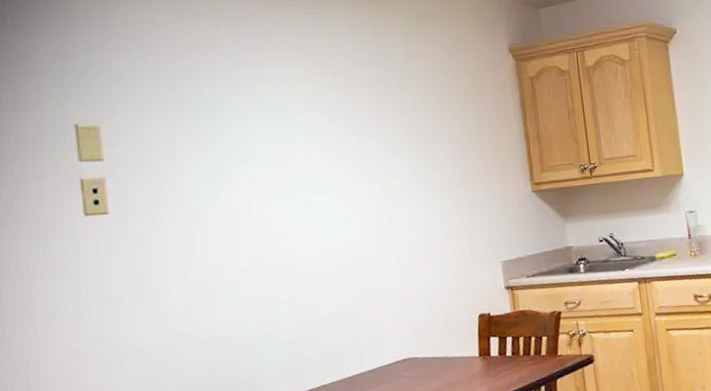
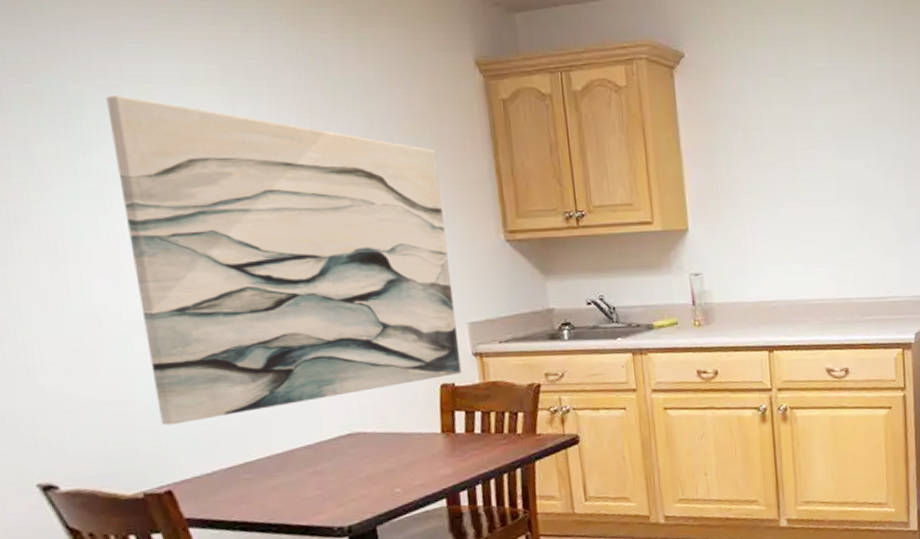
wall art: none [231,93,496,356] -> present [106,94,462,426]

